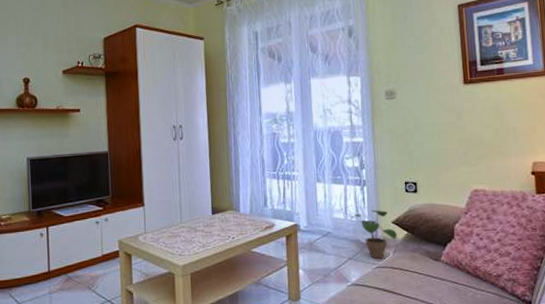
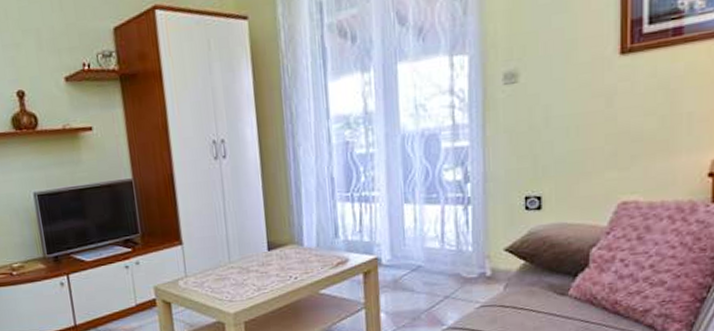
potted plant: present [350,210,397,259] -> none [448,235,510,296]

